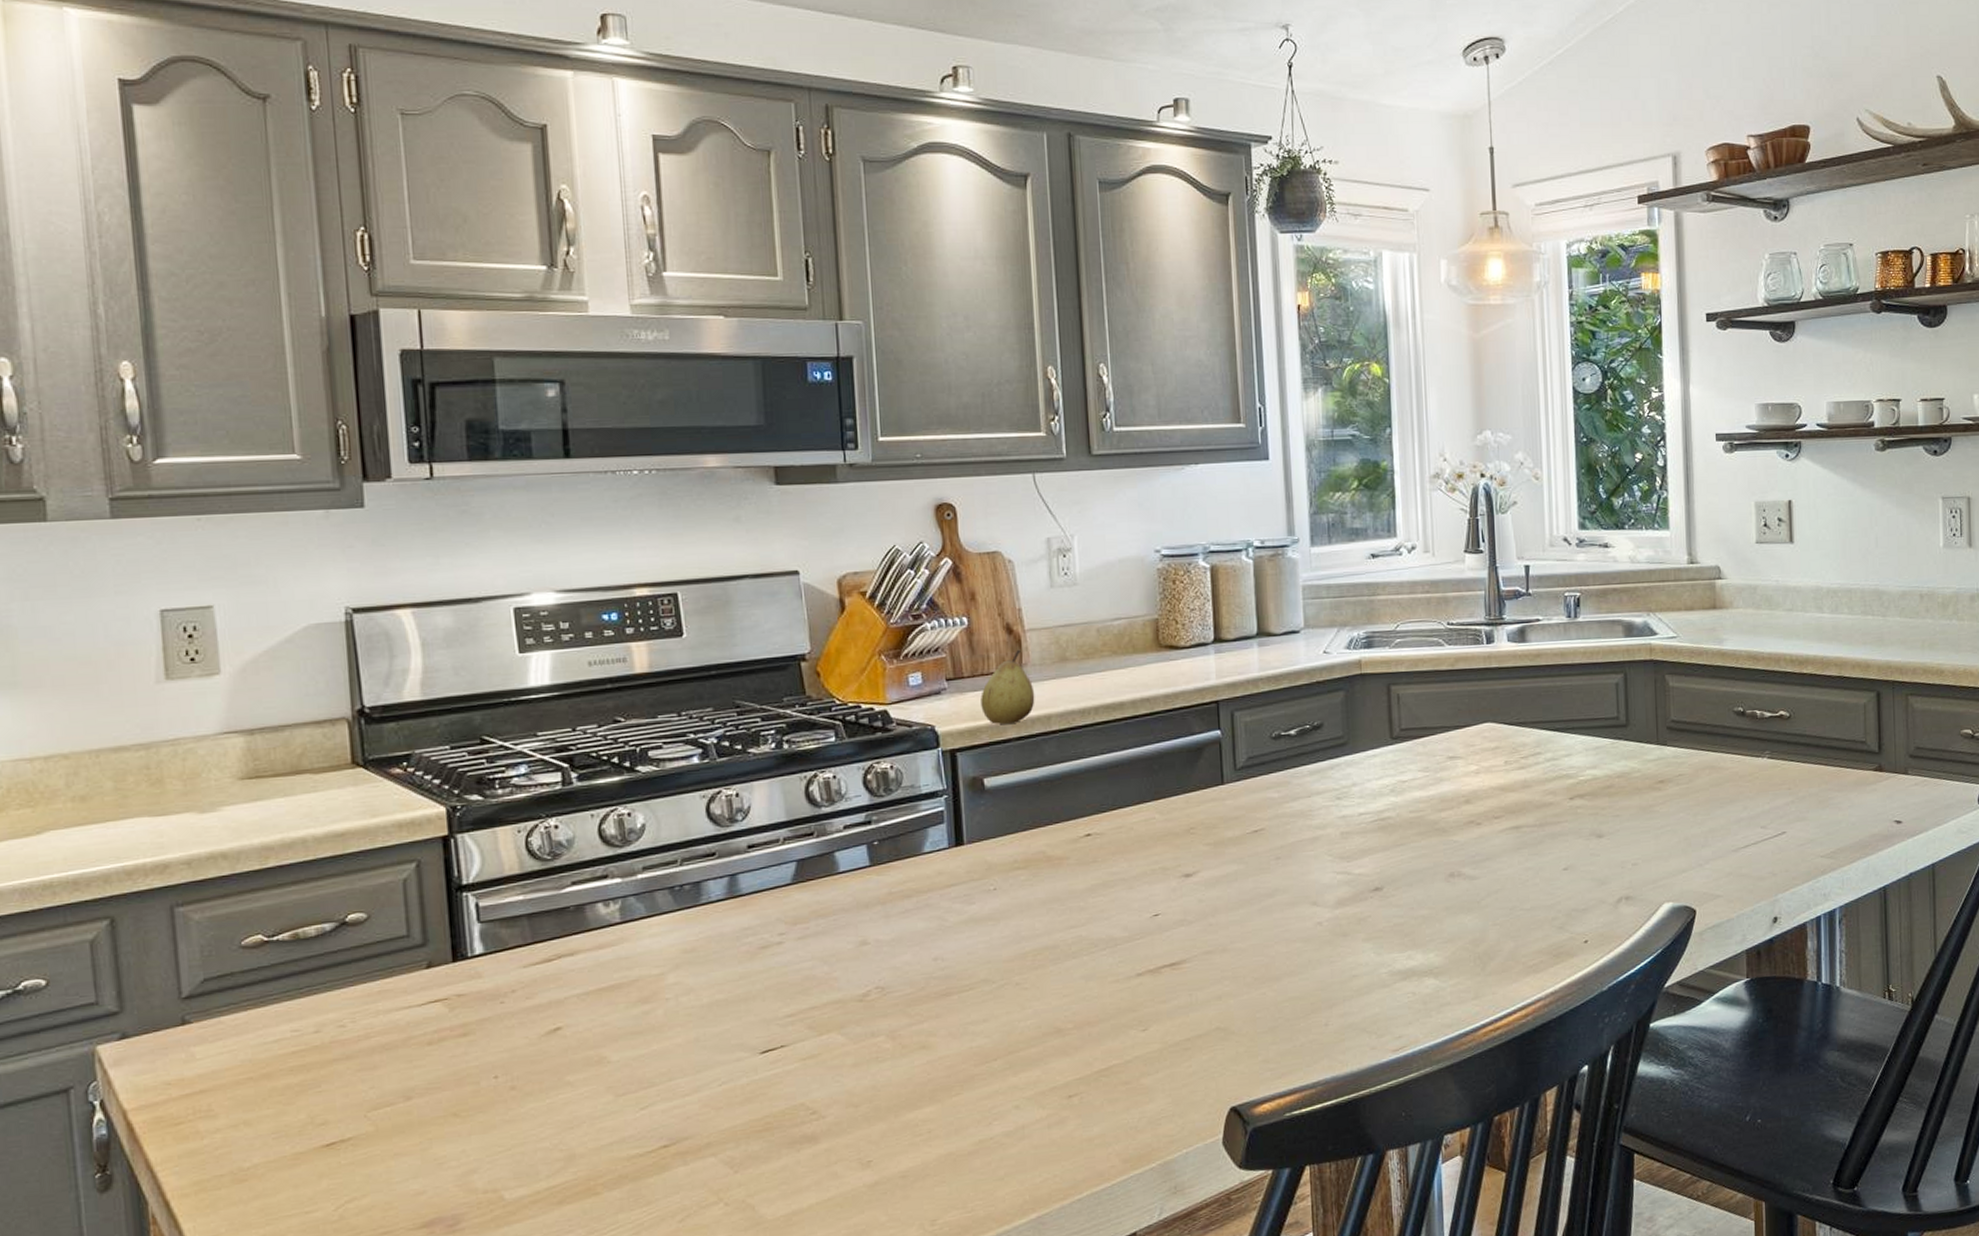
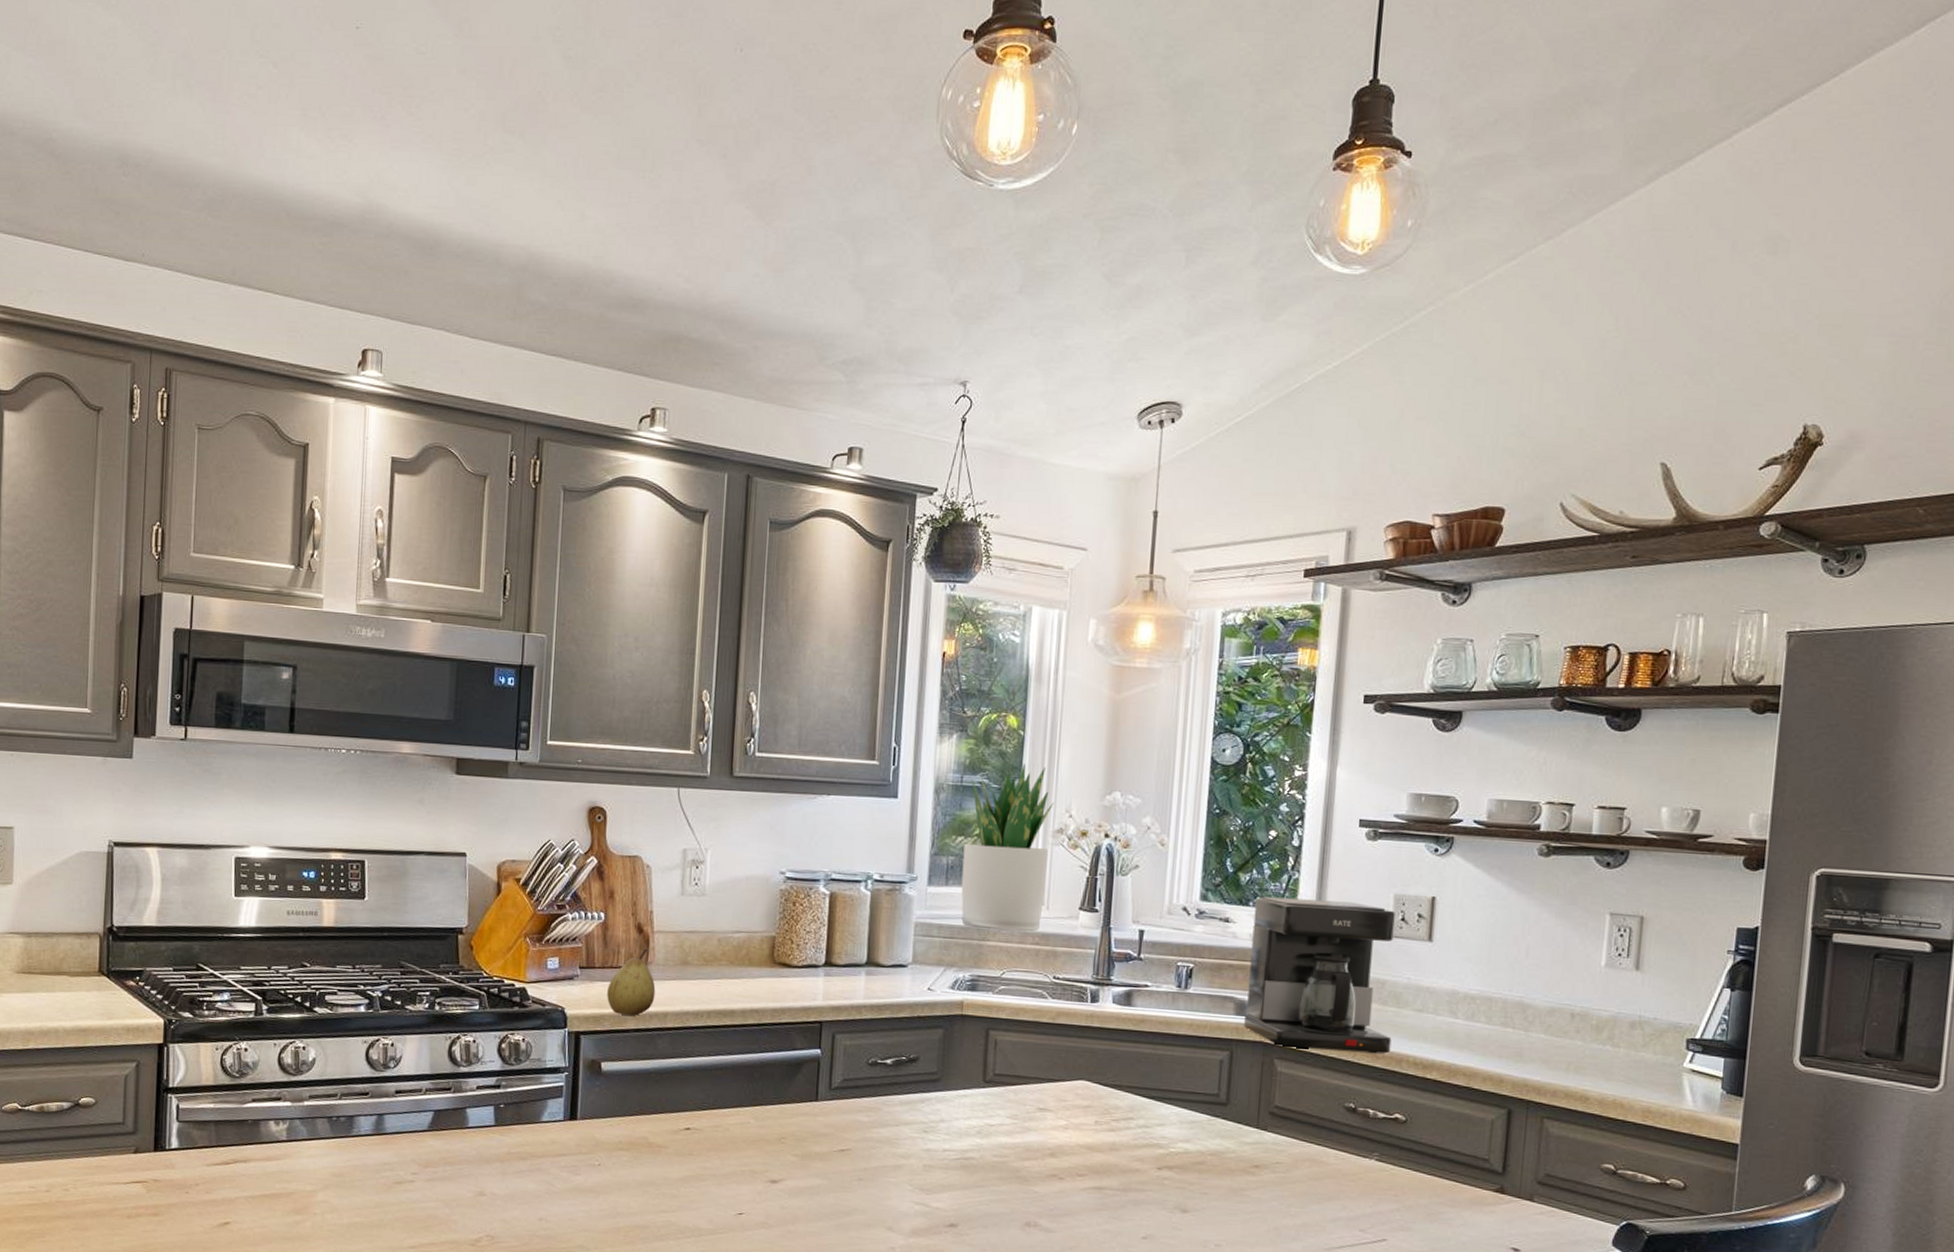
planter: none [1342,411,1430,584] -> present [961,763,1054,932]
coffee maker: none [1630,514,1769,663] -> present [1244,896,1395,1054]

